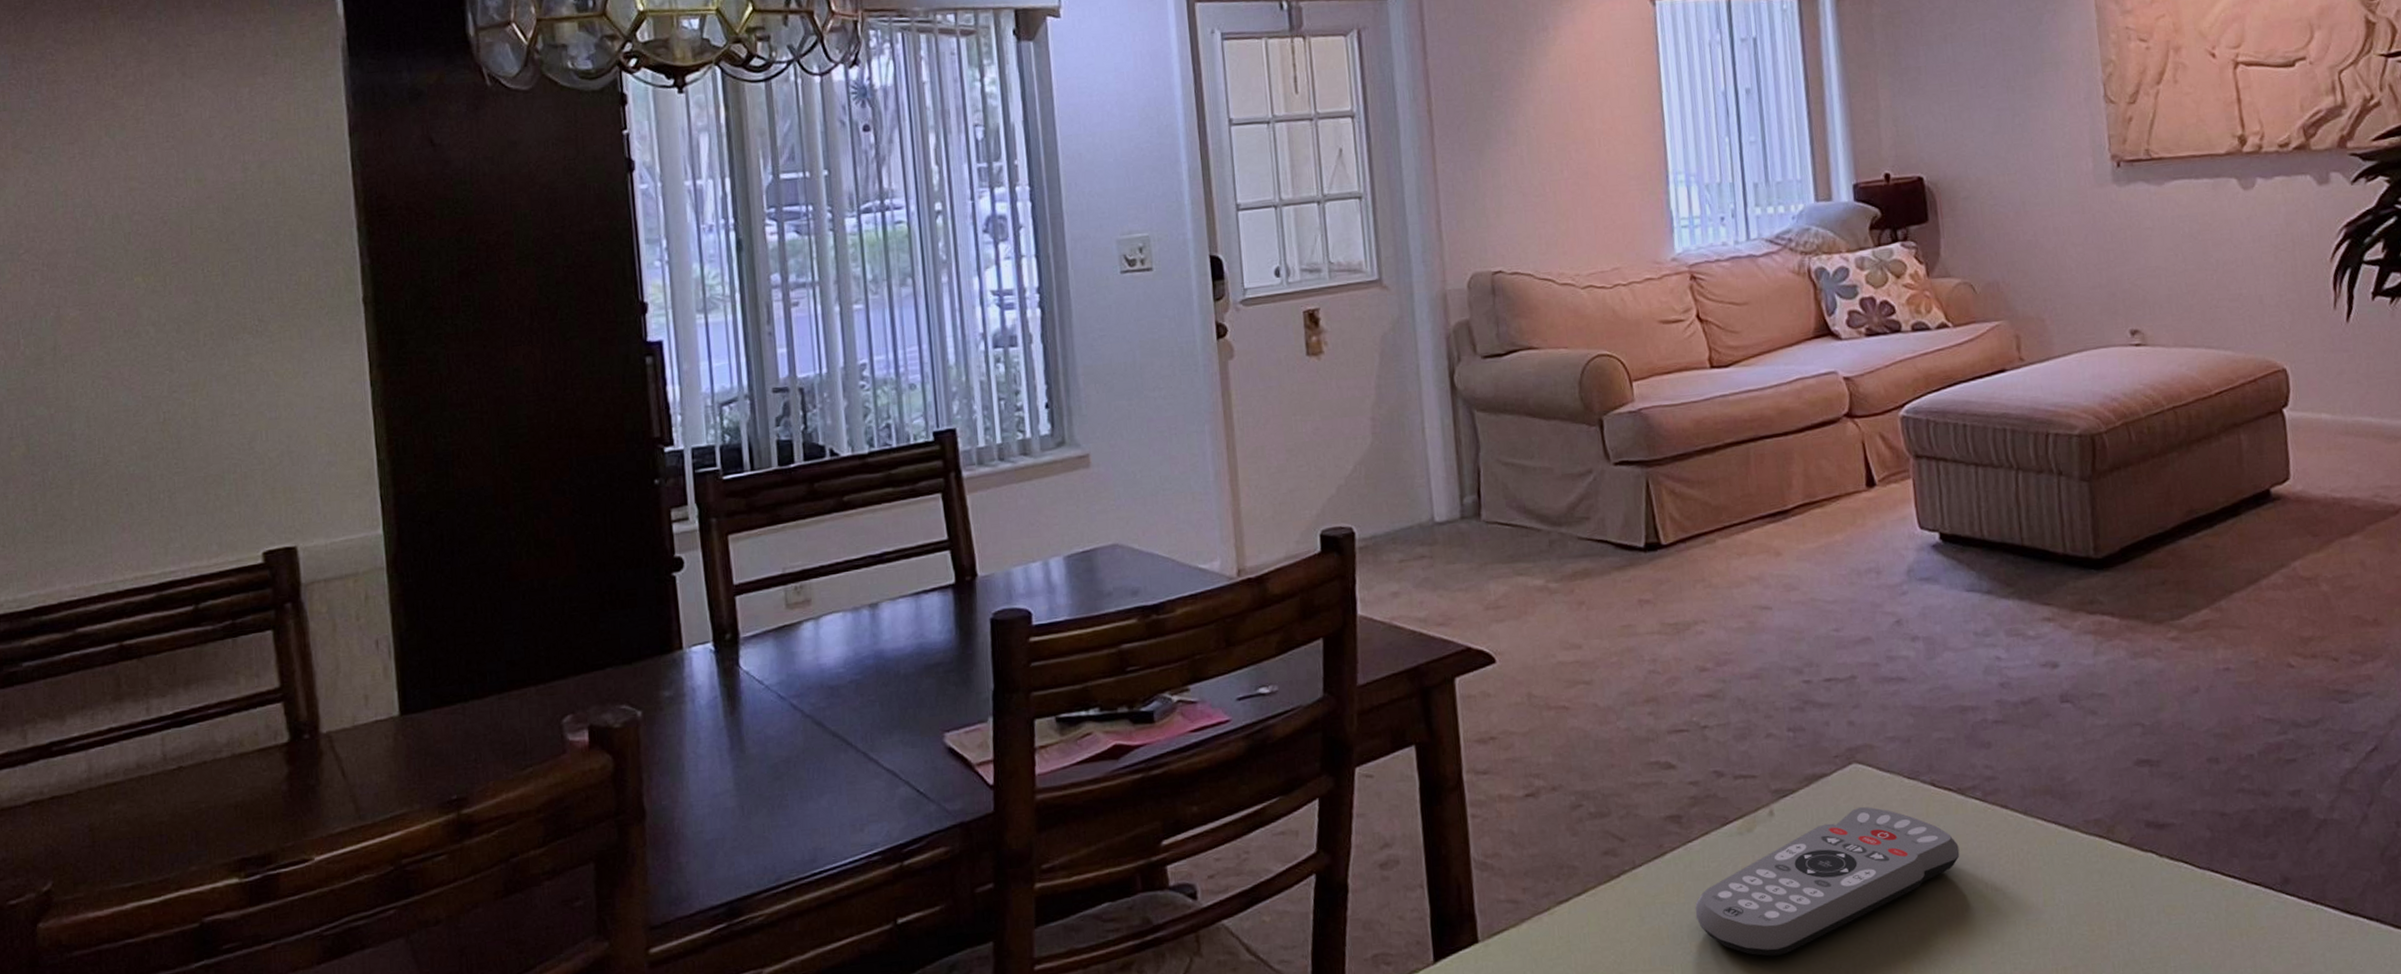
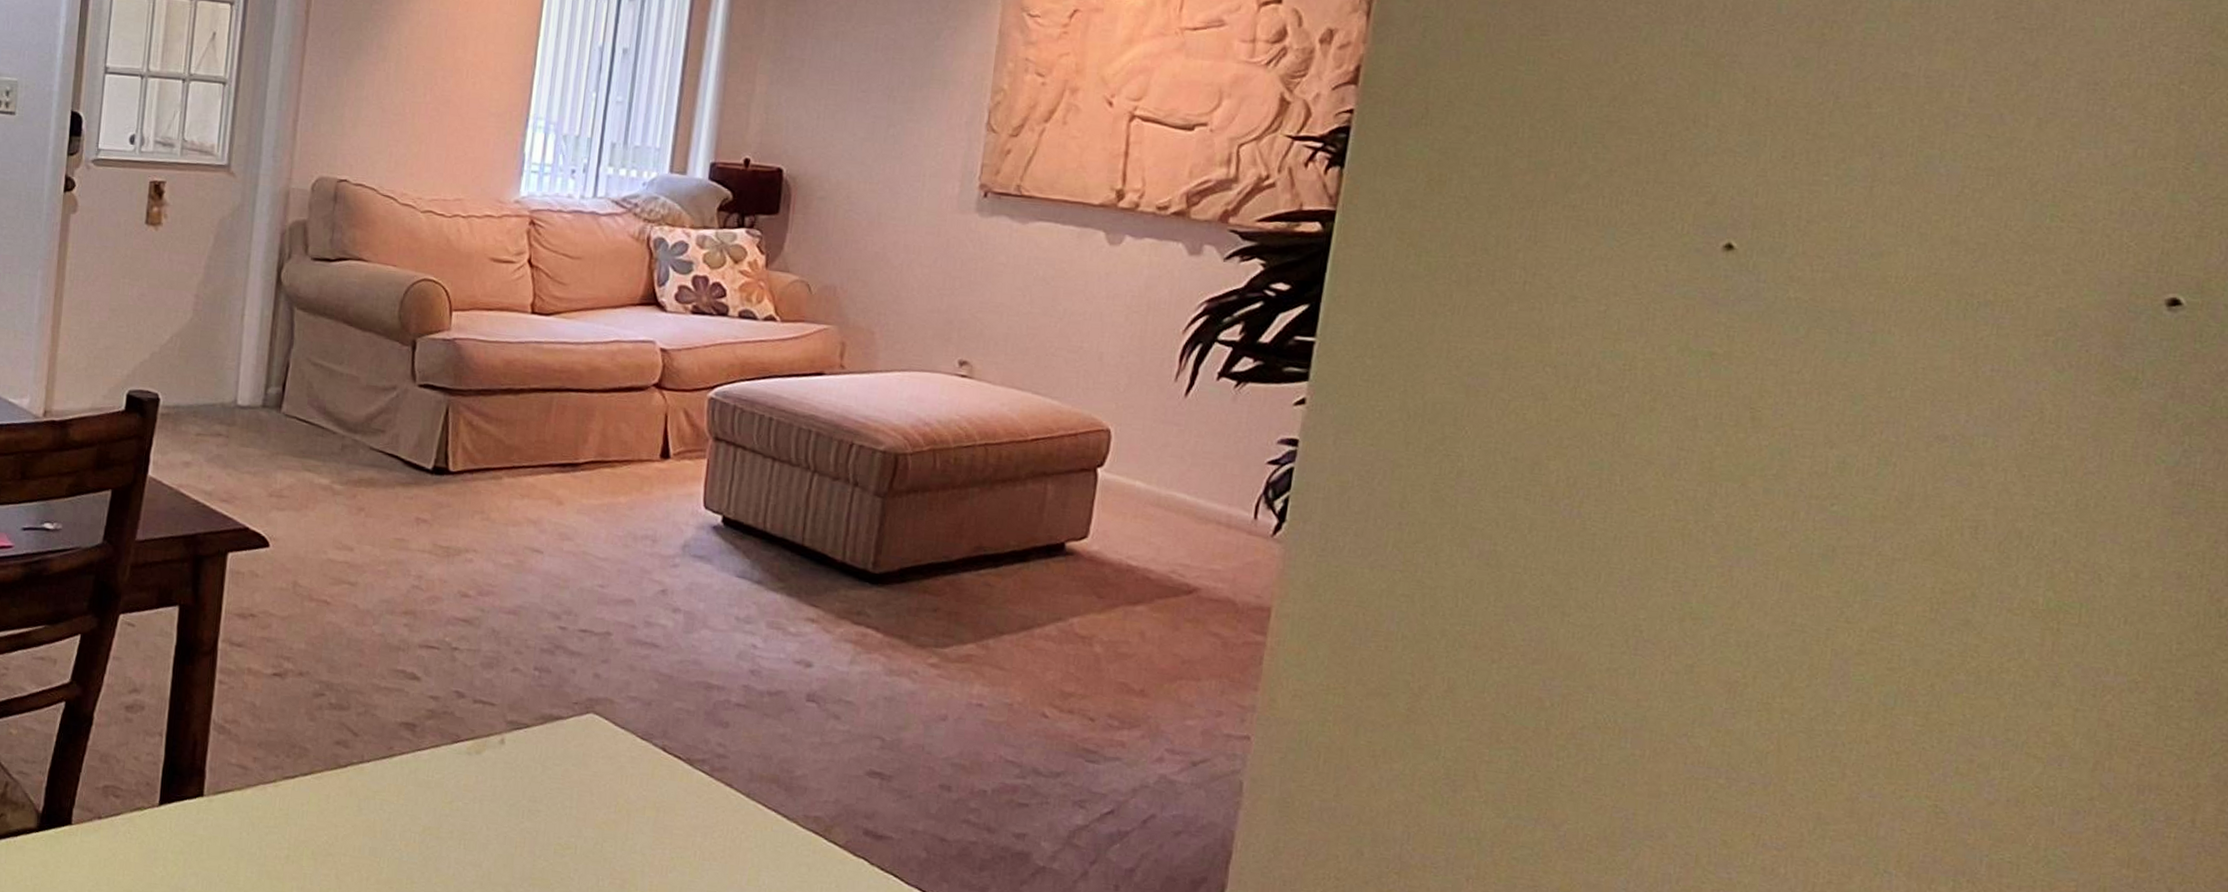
remote control: present [1695,807,1960,957] -> none [410,755,677,872]

